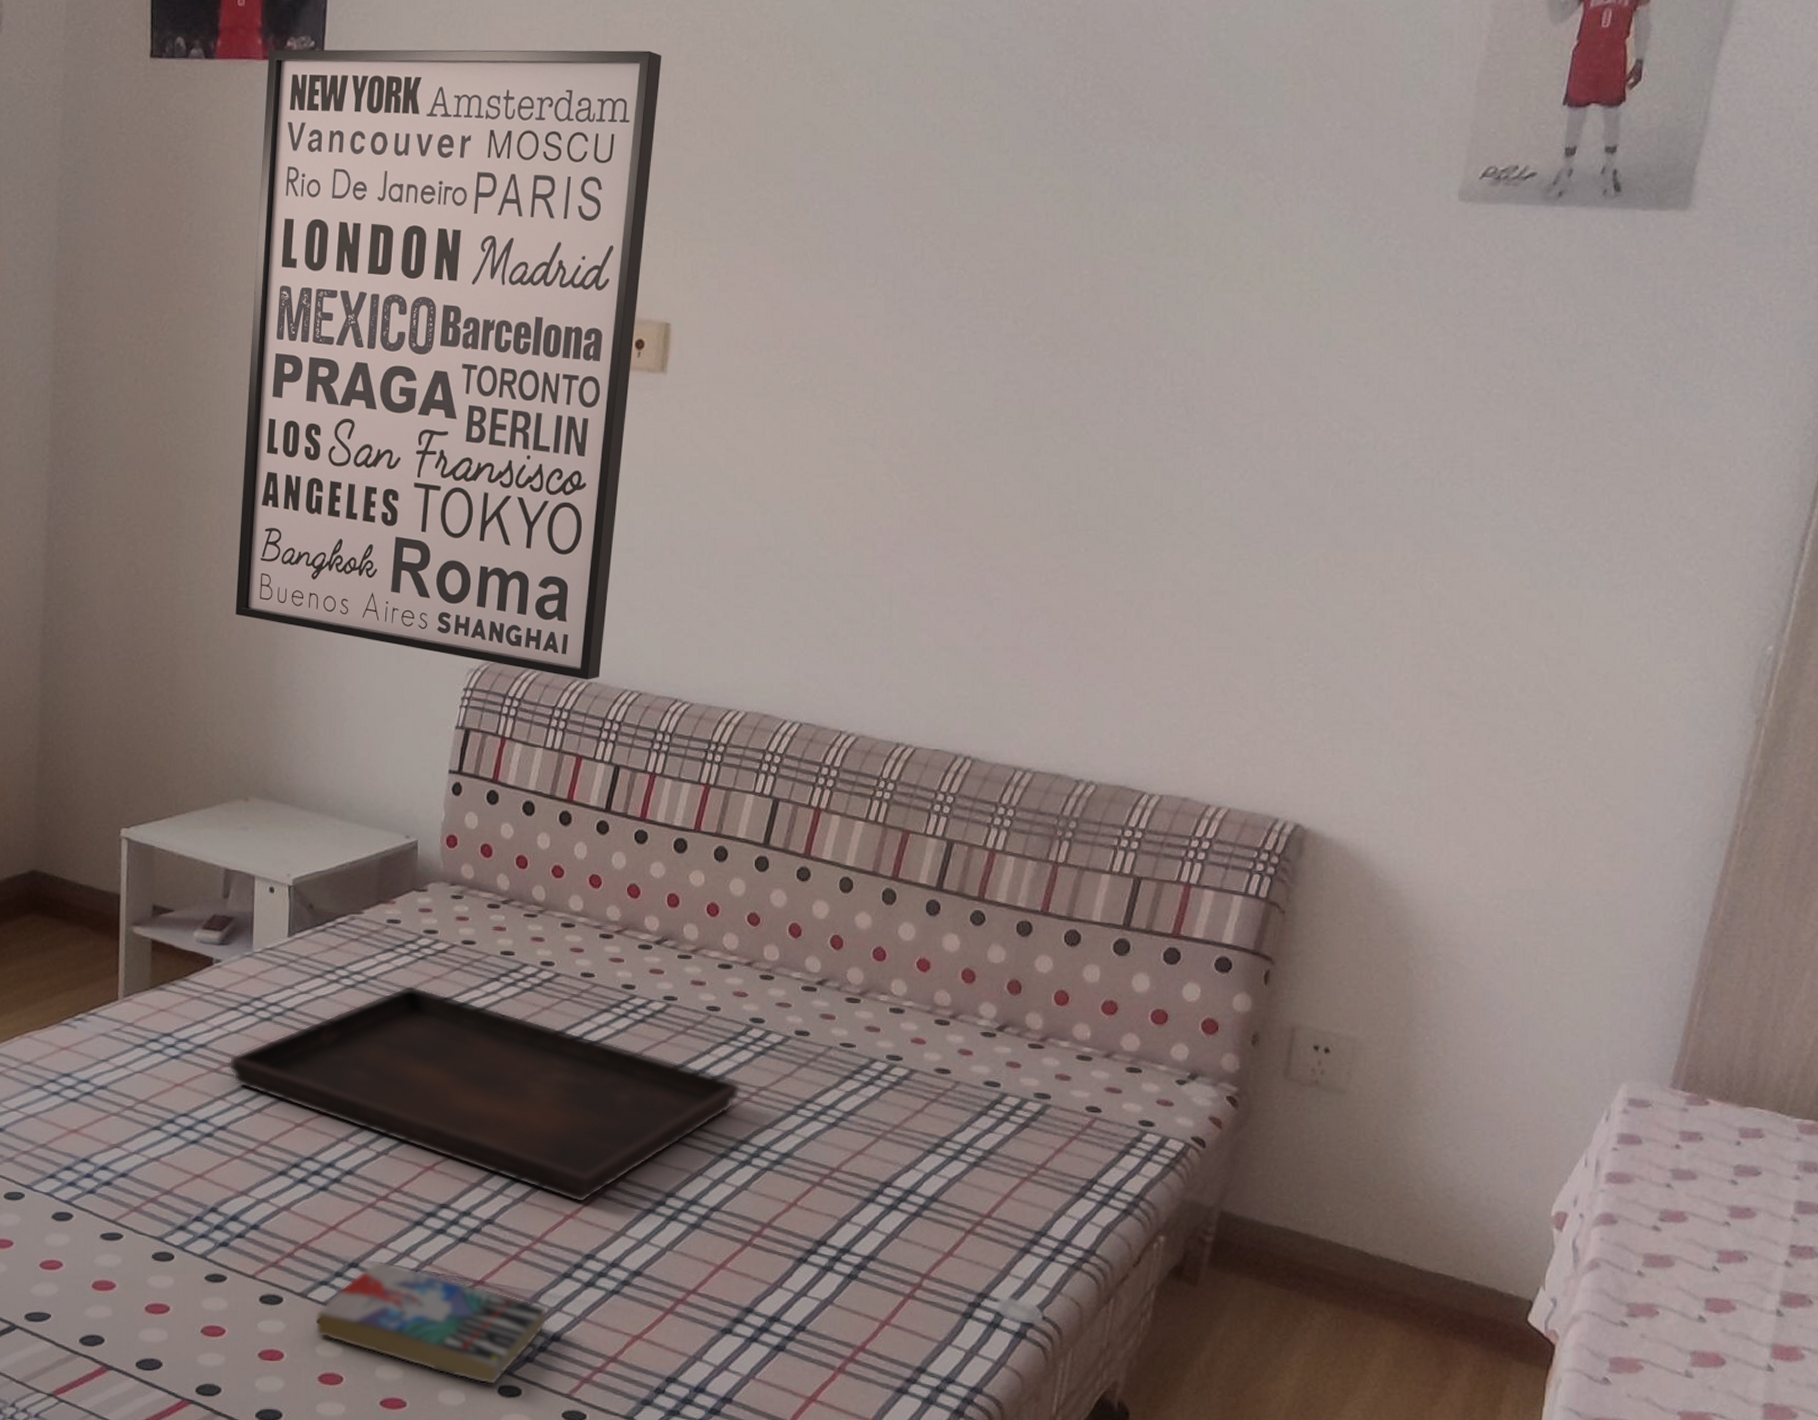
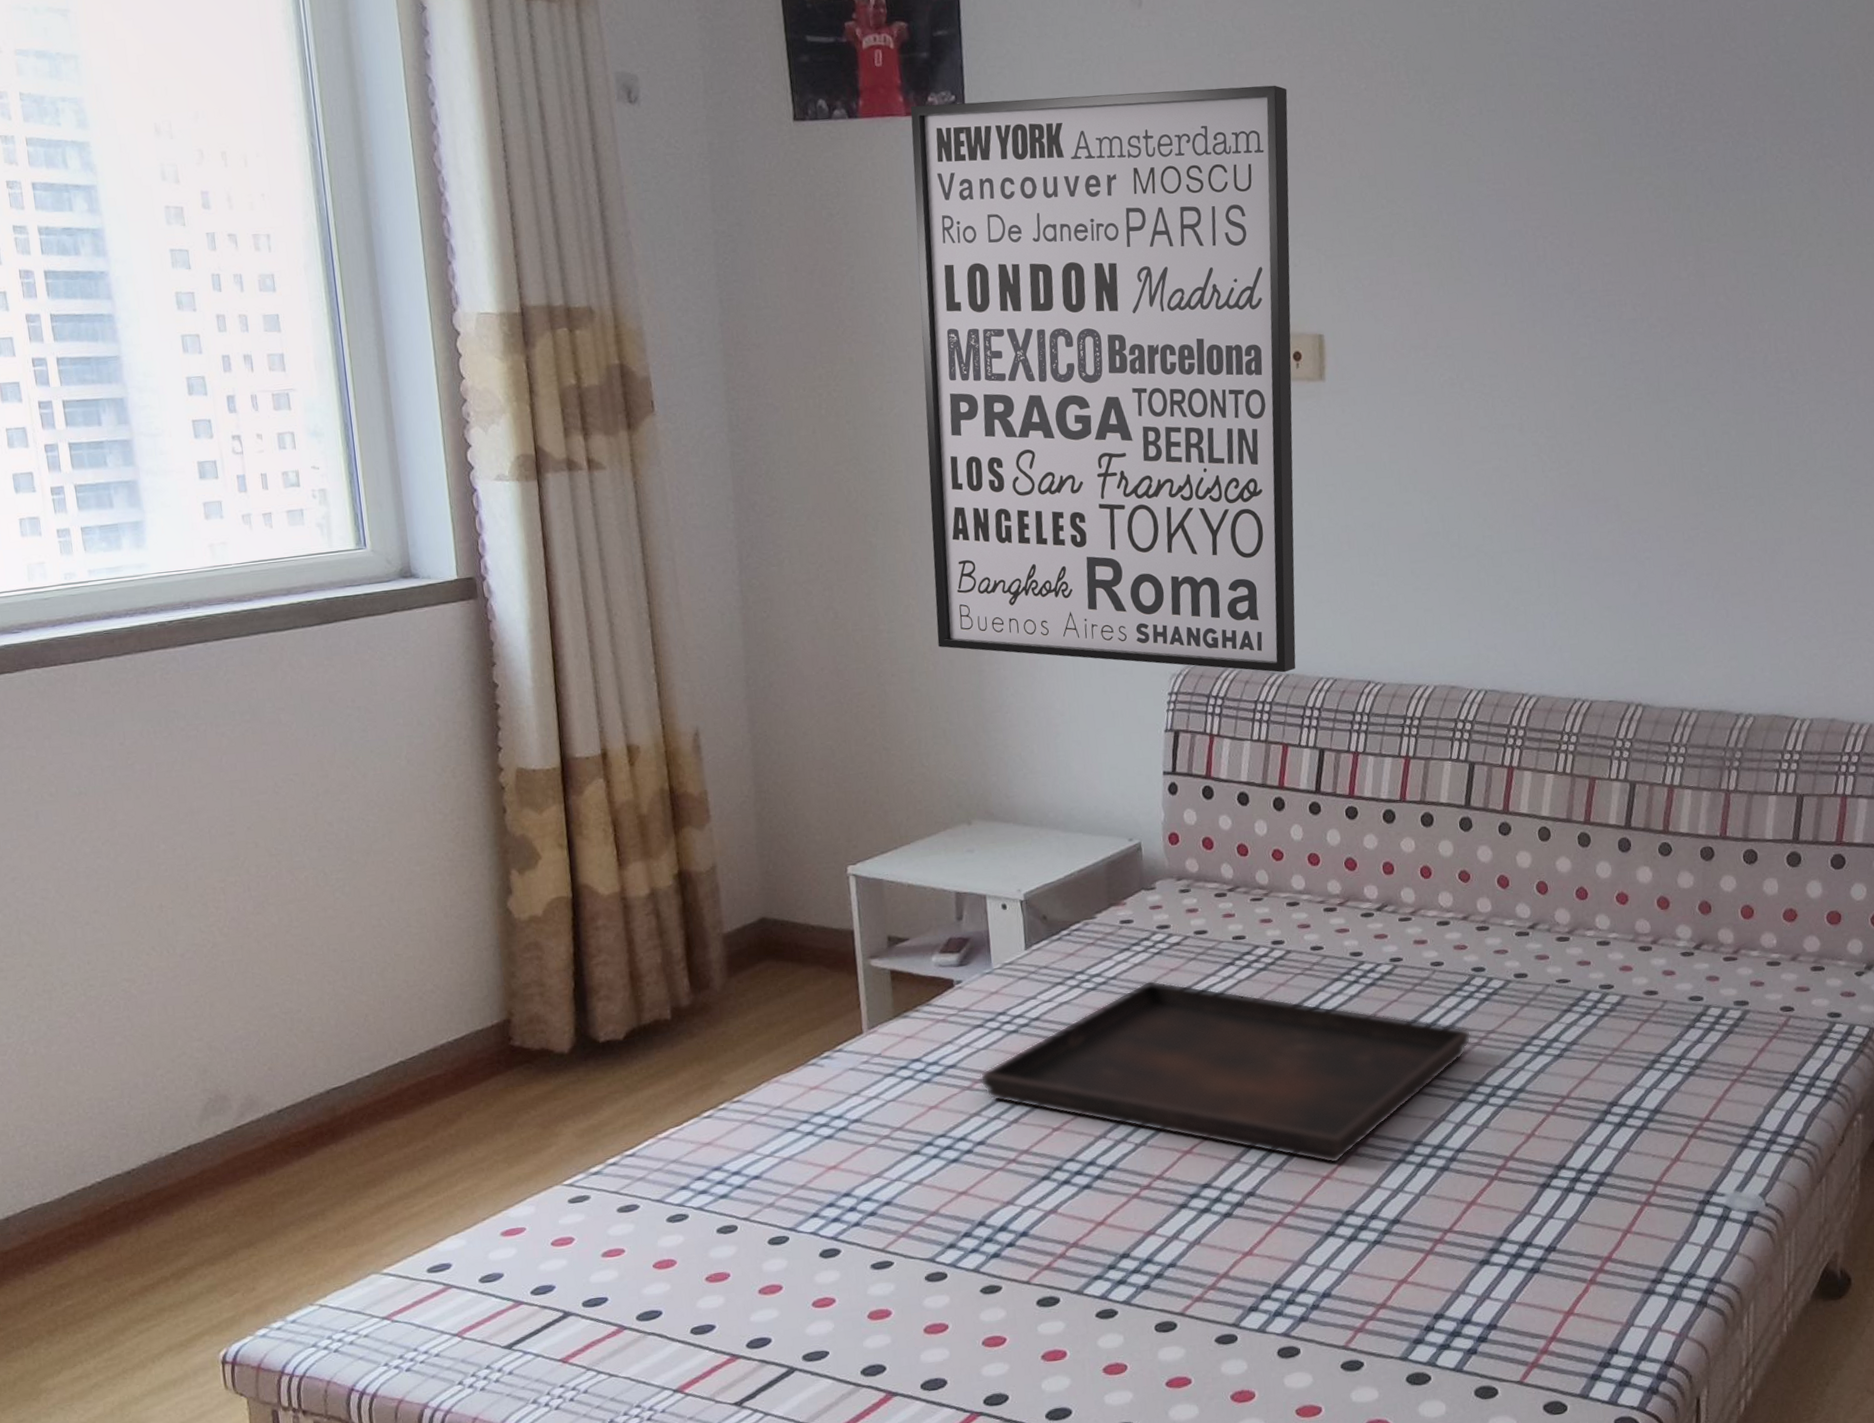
book: present [315,1259,548,1385] -> none [1094,1246,1317,1350]

